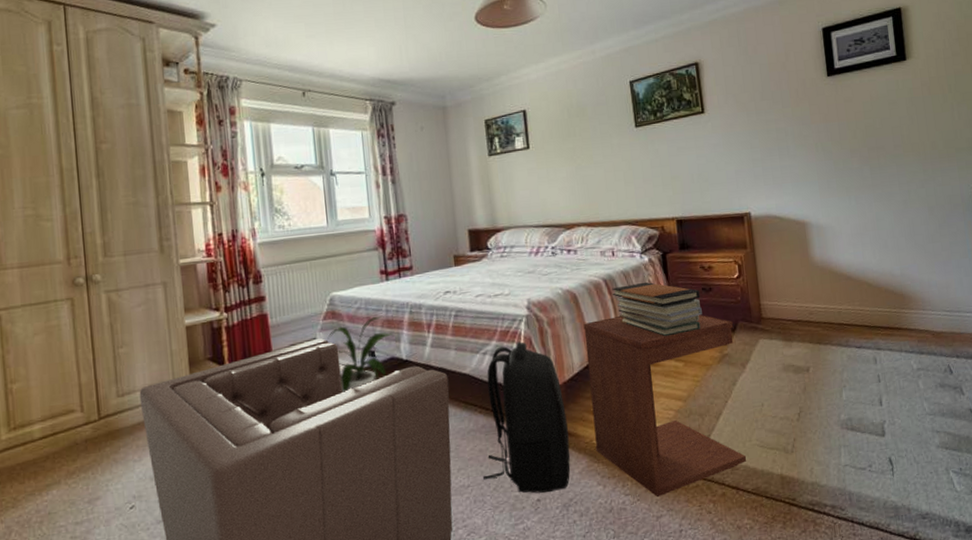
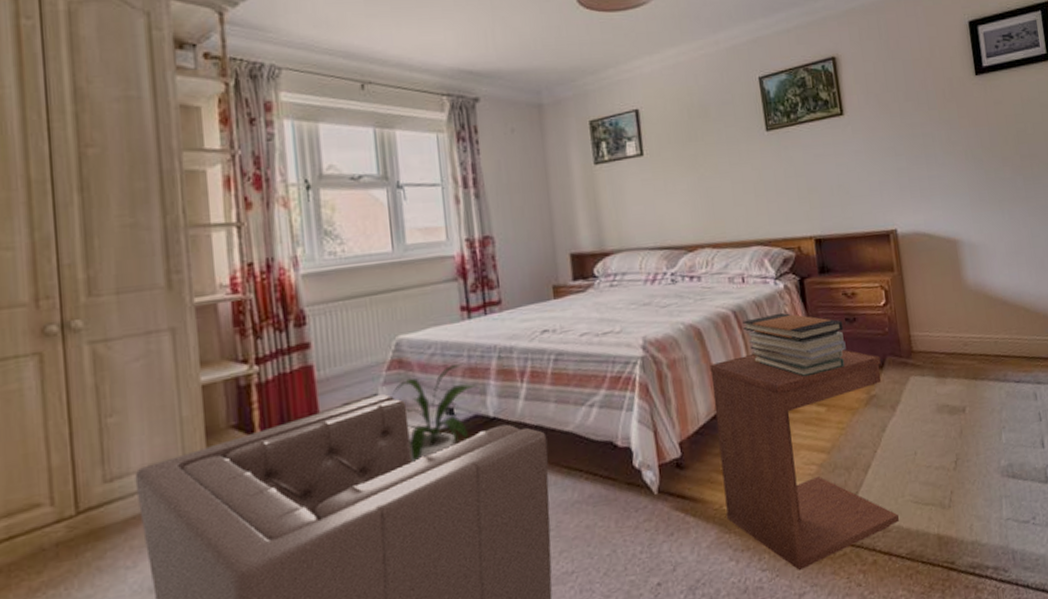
backpack: present [483,342,570,494] -> none [591,389,697,577]

